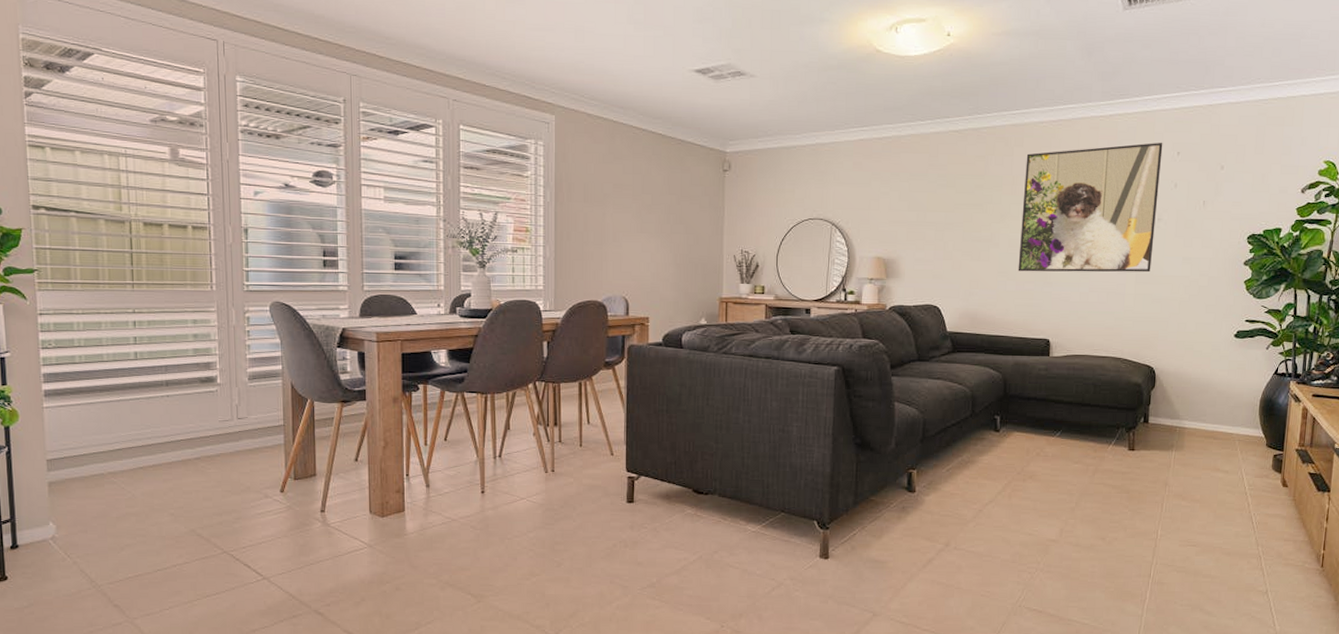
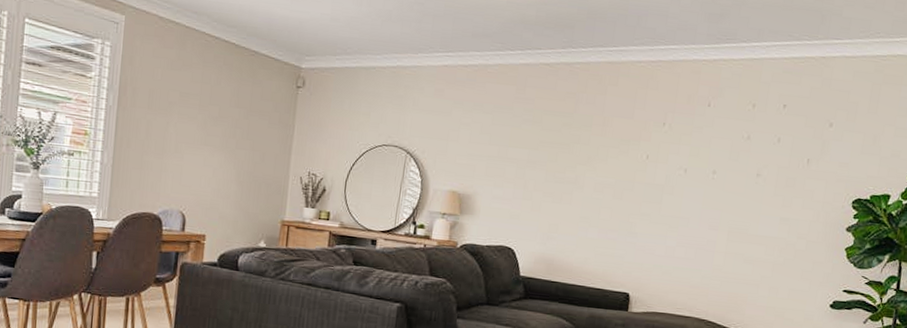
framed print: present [1018,142,1163,273] -> none [601,92,769,231]

